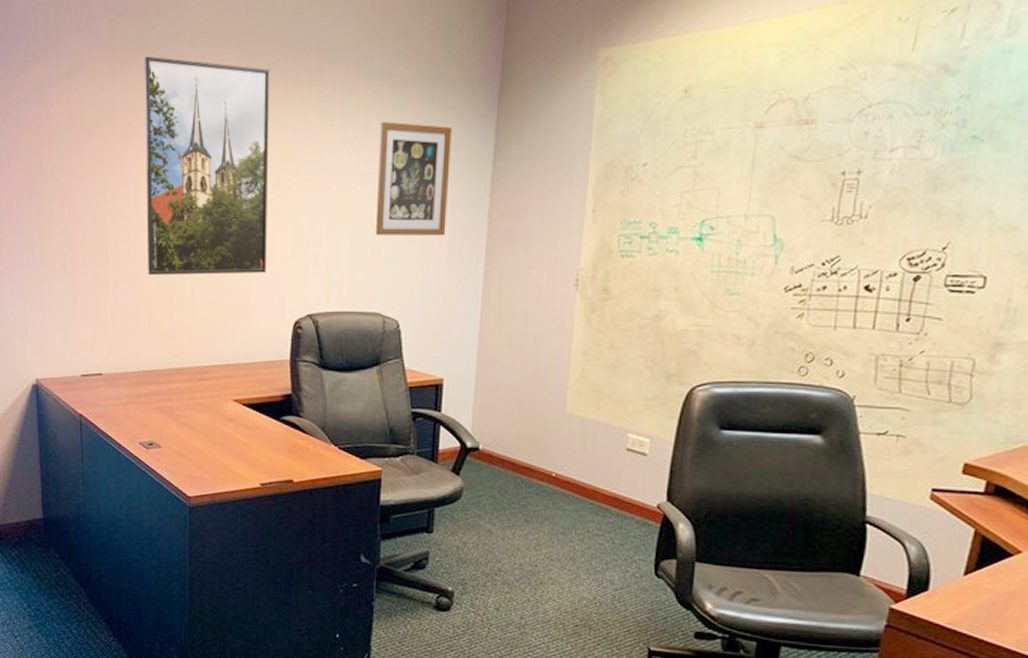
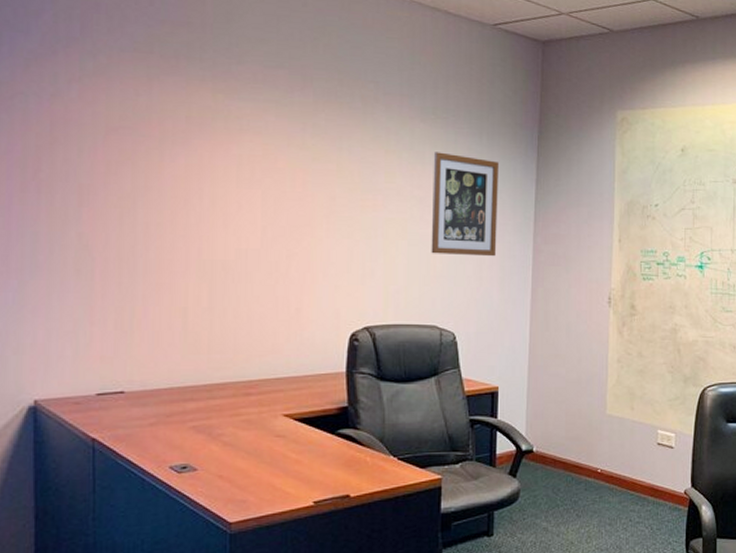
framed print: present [144,56,270,276] -> none [185,66,325,286]

